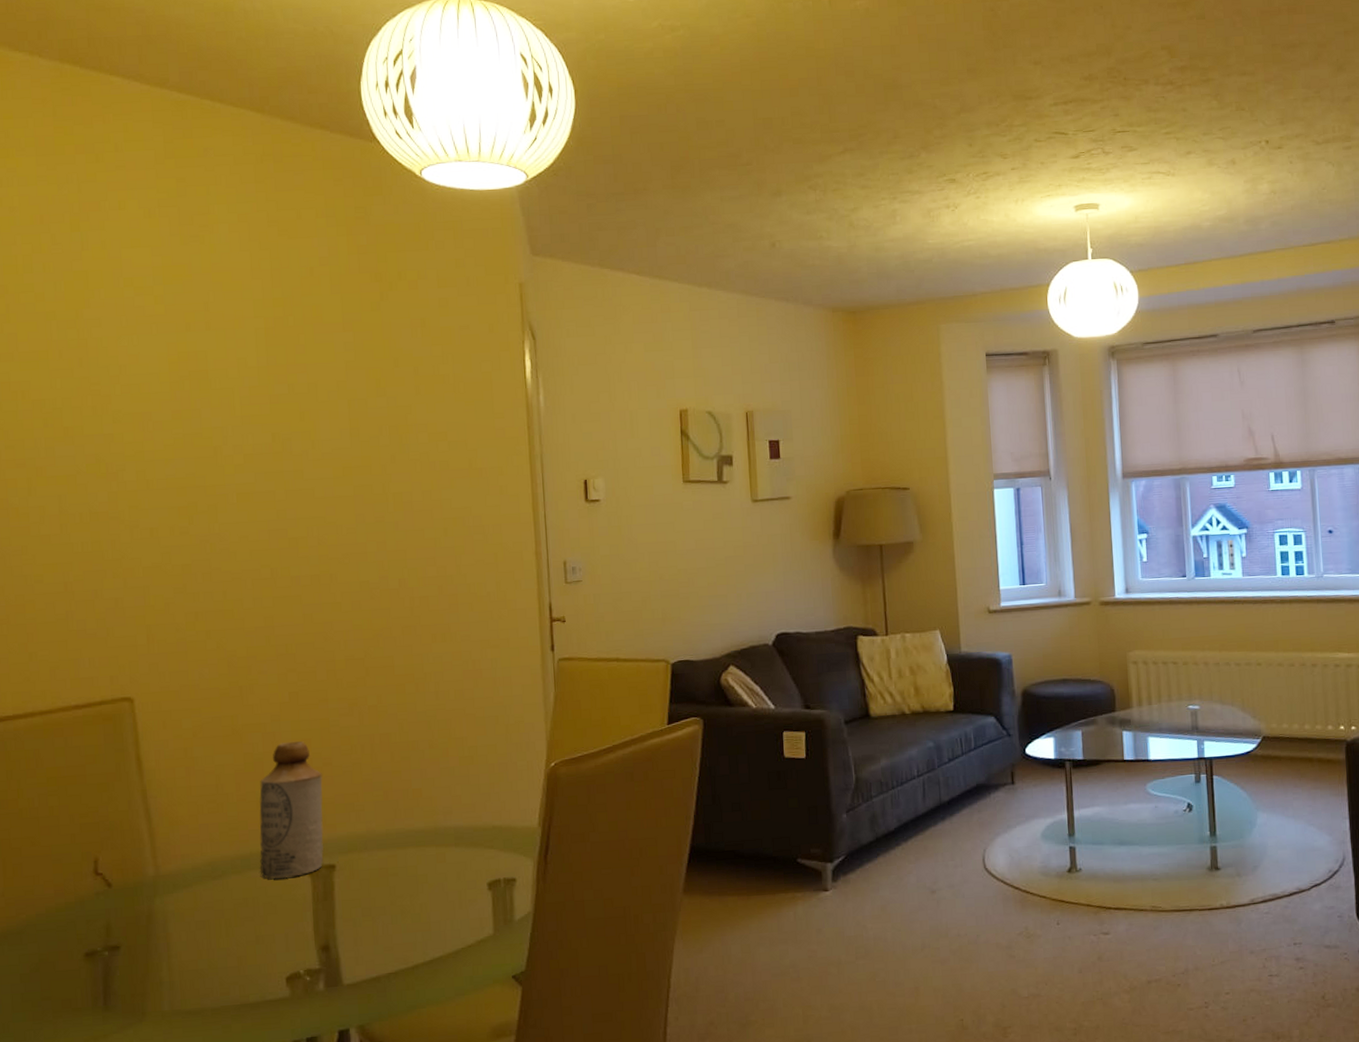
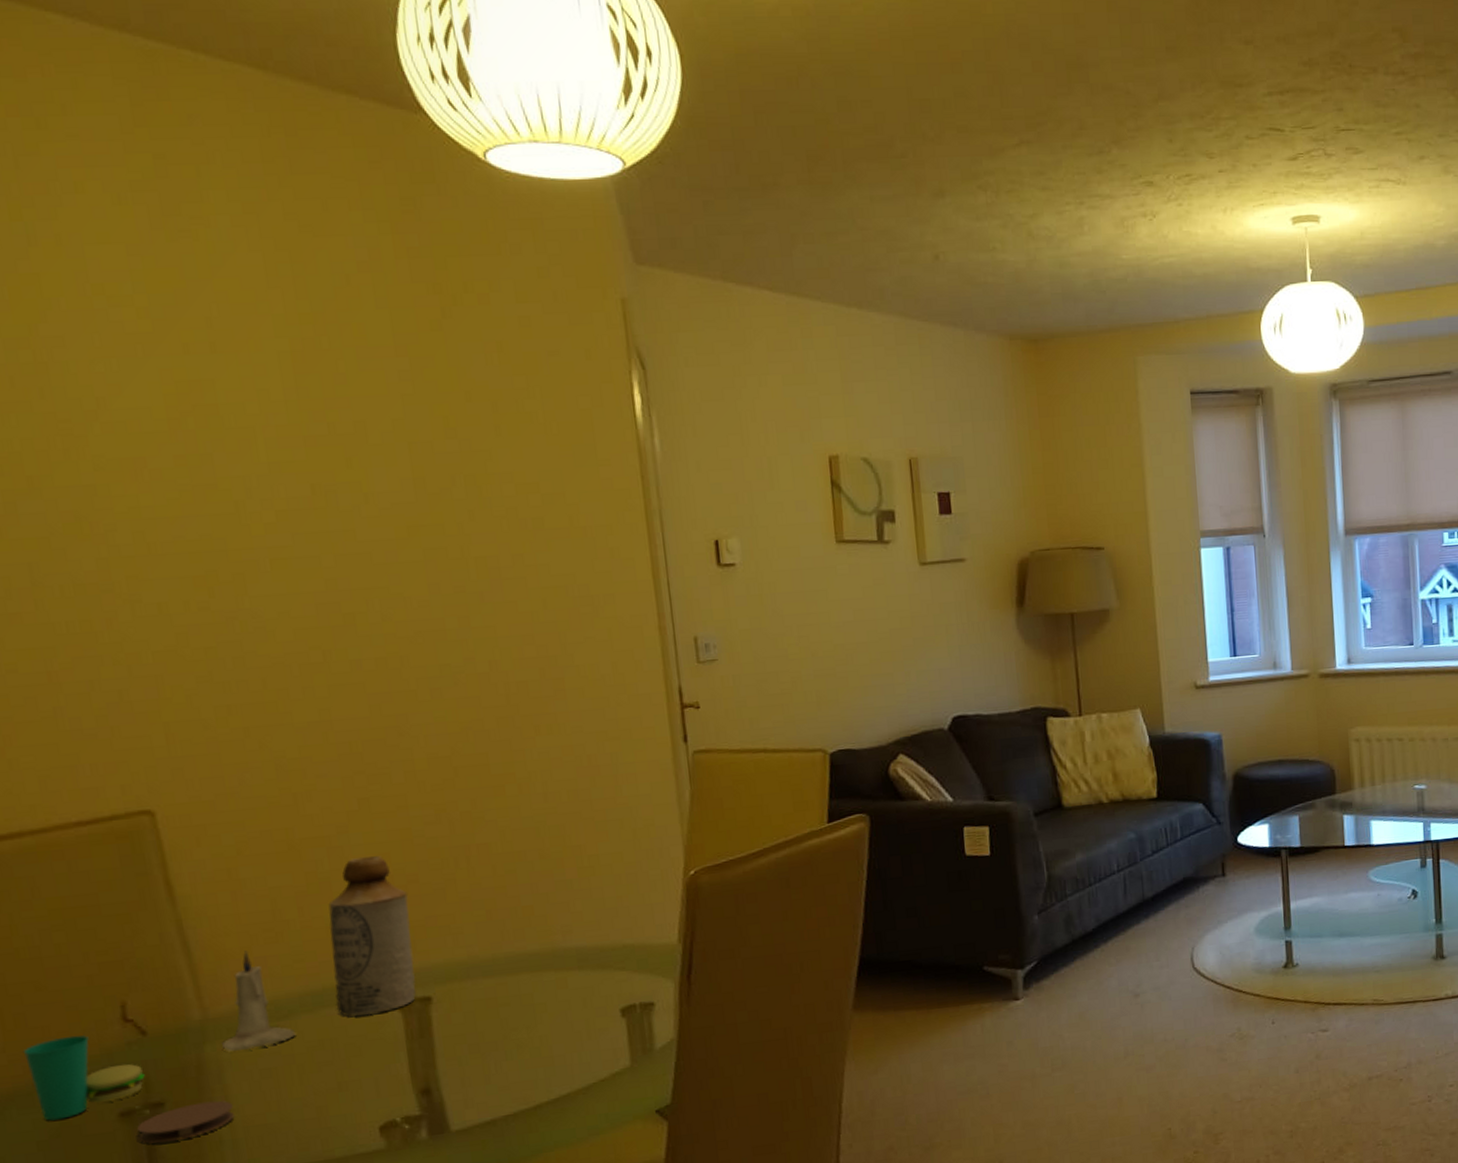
cup: none [17,884,107,957] -> present [22,1035,145,1121]
coaster: none [97,947,173,982] -> present [137,1100,235,1144]
candle: none [169,818,227,905] -> present [222,950,296,1052]

